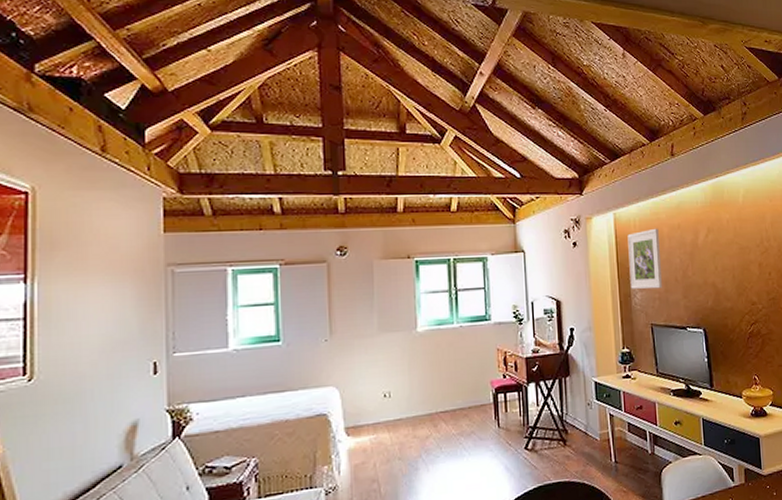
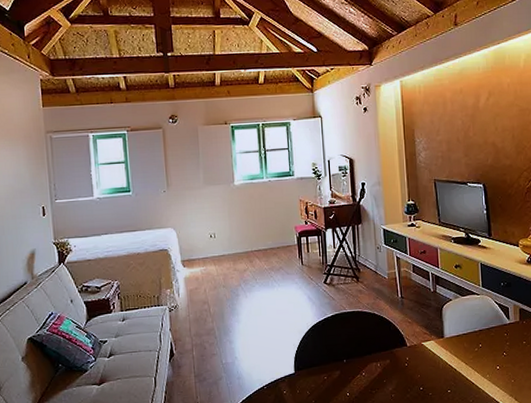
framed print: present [627,228,663,290] -> none [413,93,446,149]

